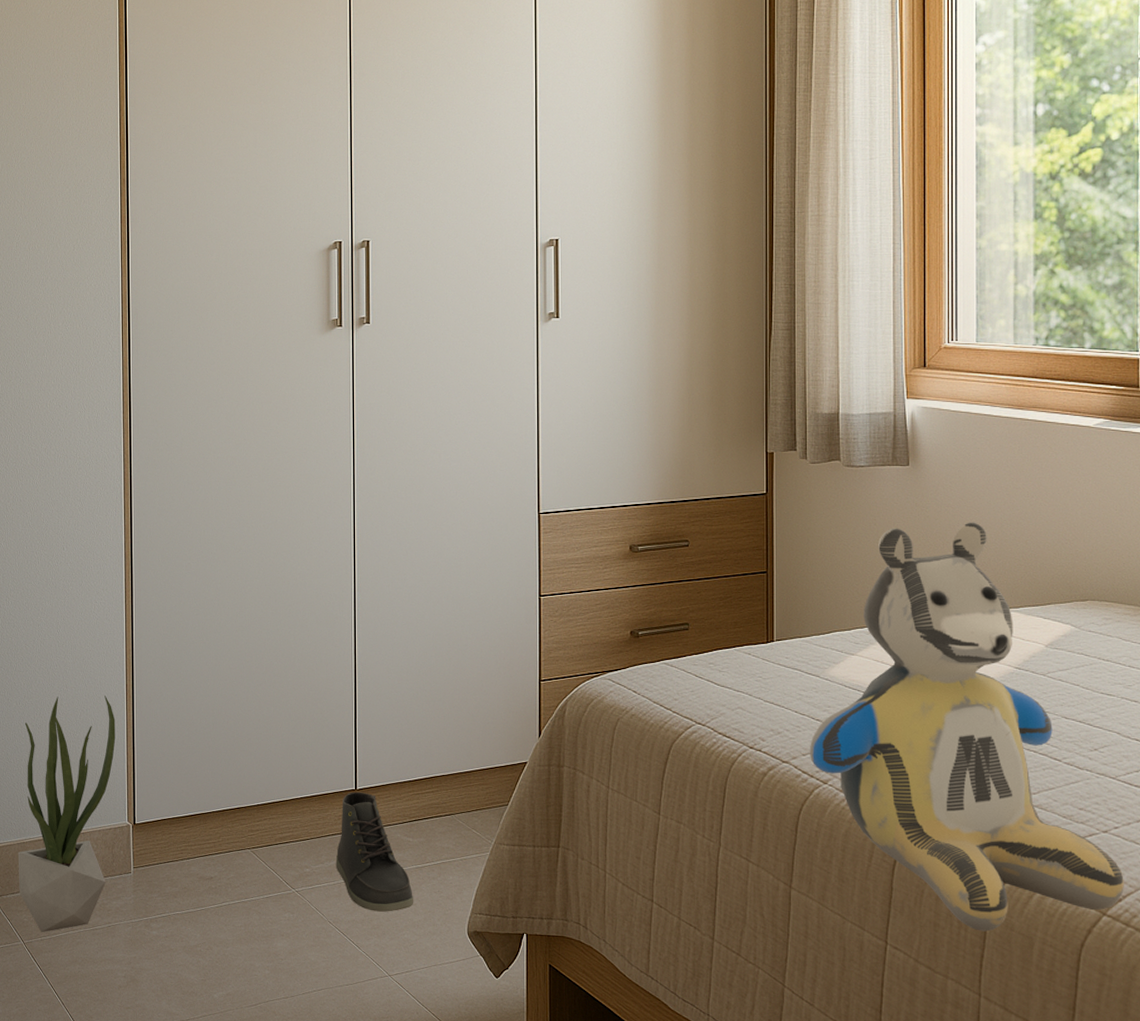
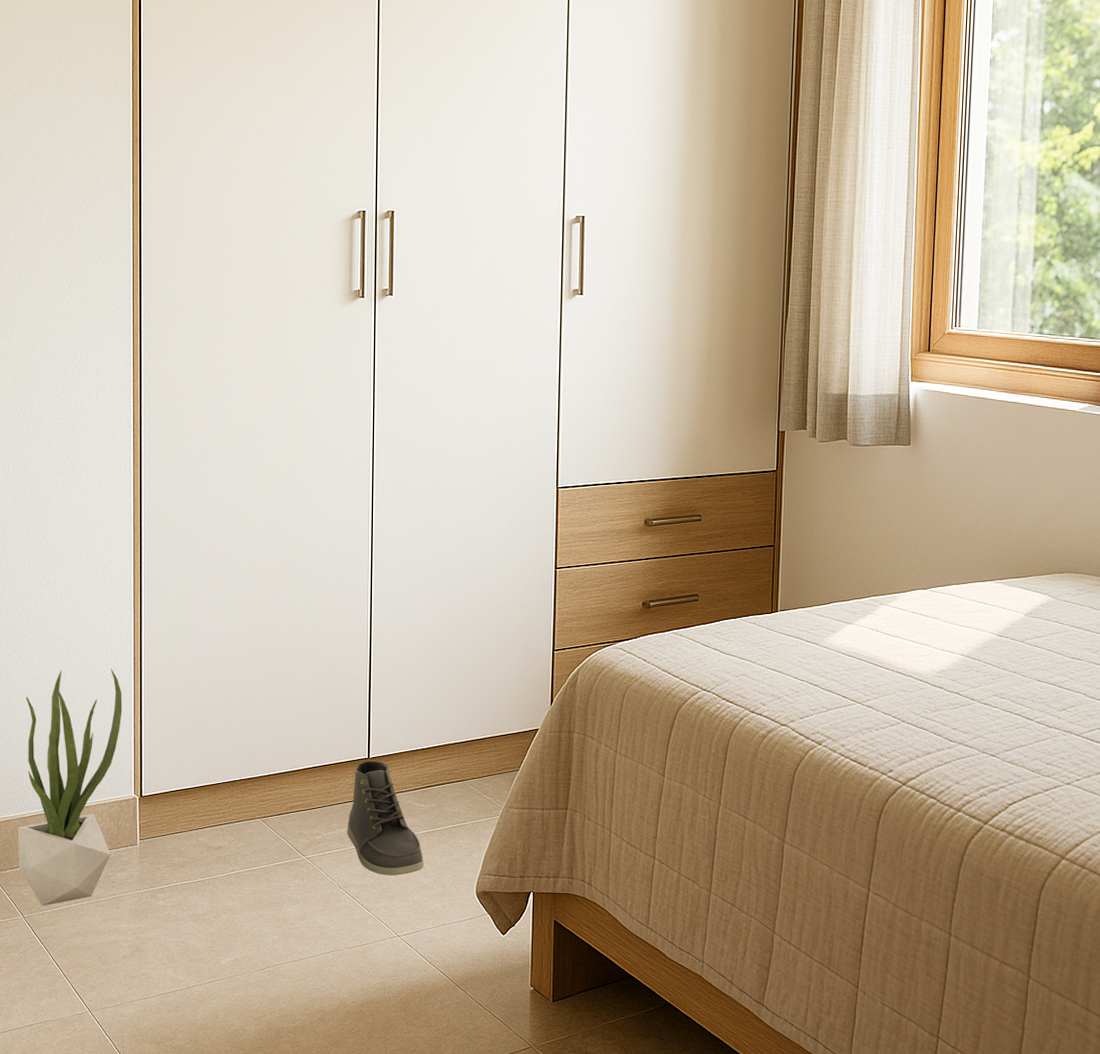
stuffed animal: present [810,522,1124,932] -> none [807,499,1082,877]

